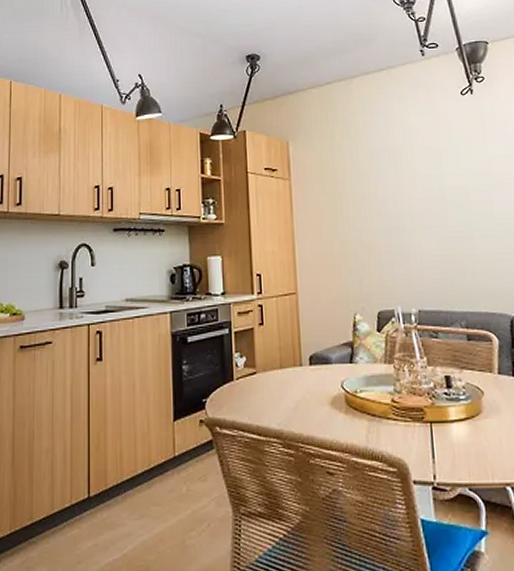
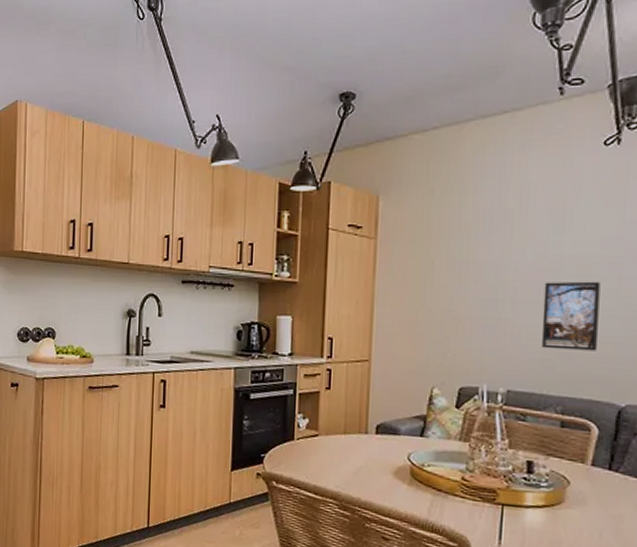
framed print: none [434,207,485,269] -> present [541,281,601,351]

